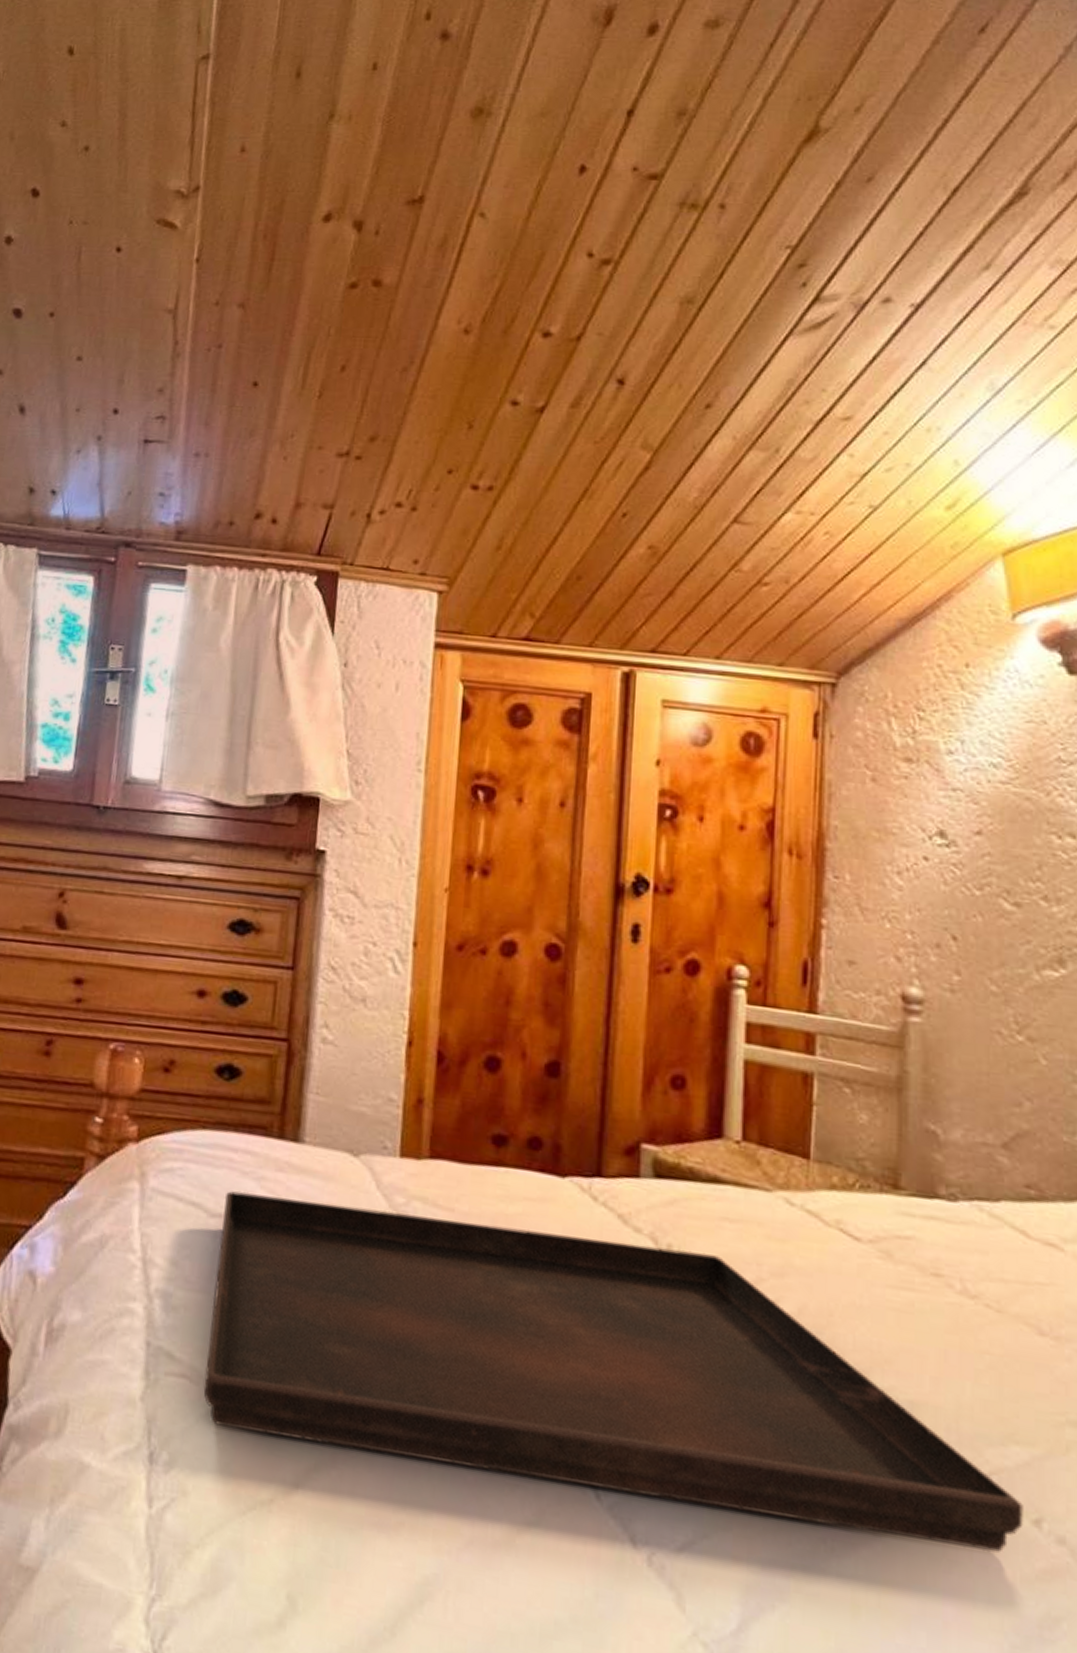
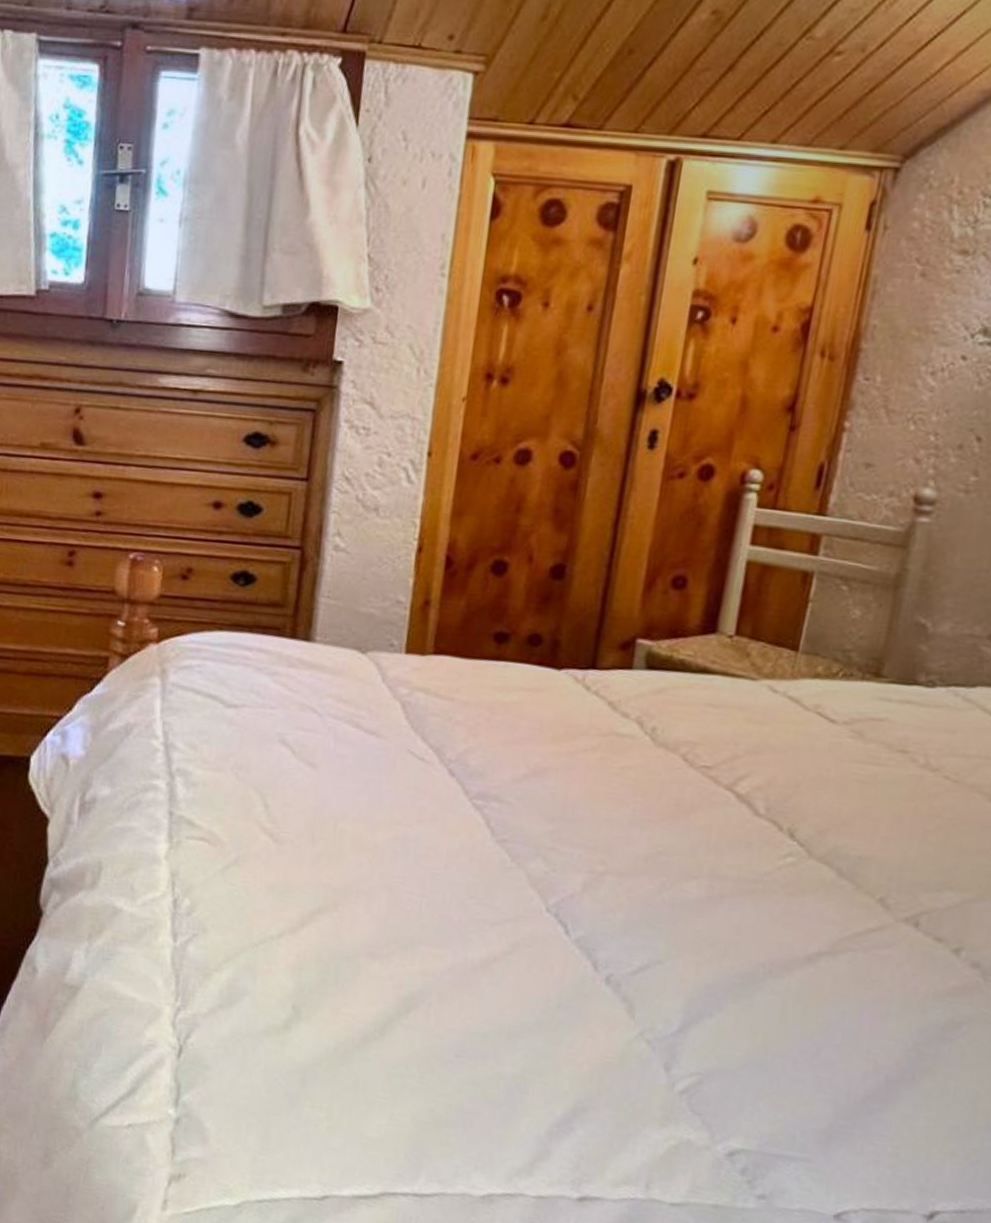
serving tray: present [203,1191,1023,1552] -> none [220,685,947,974]

